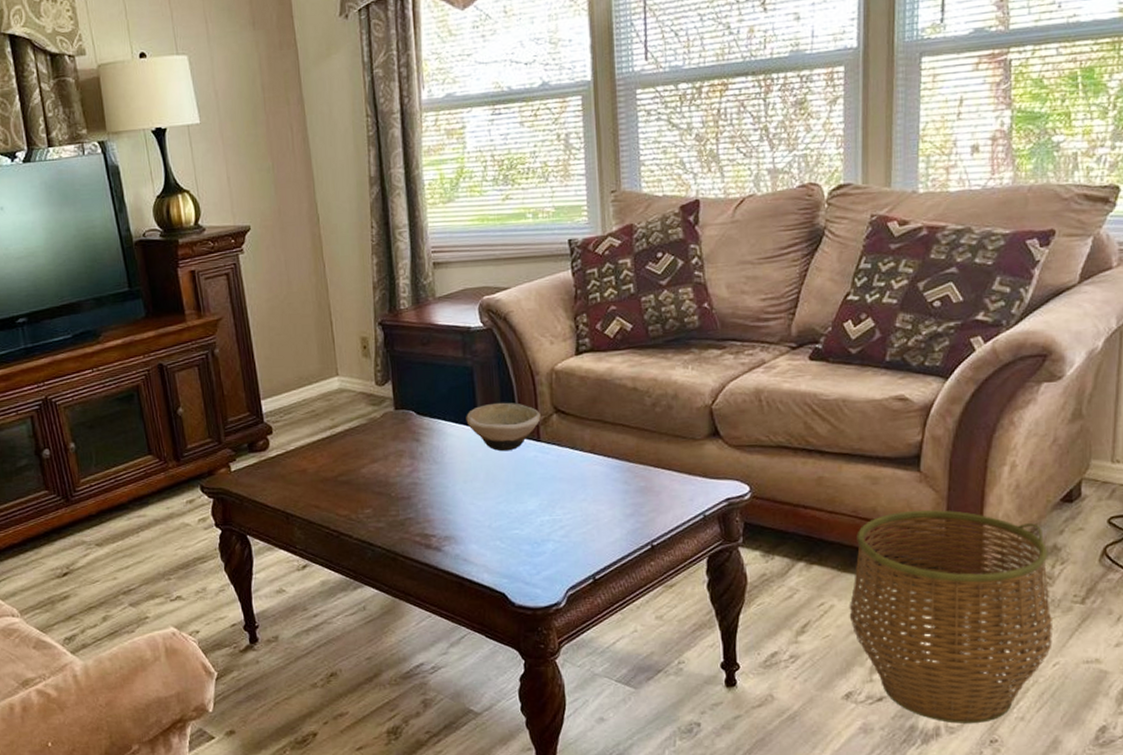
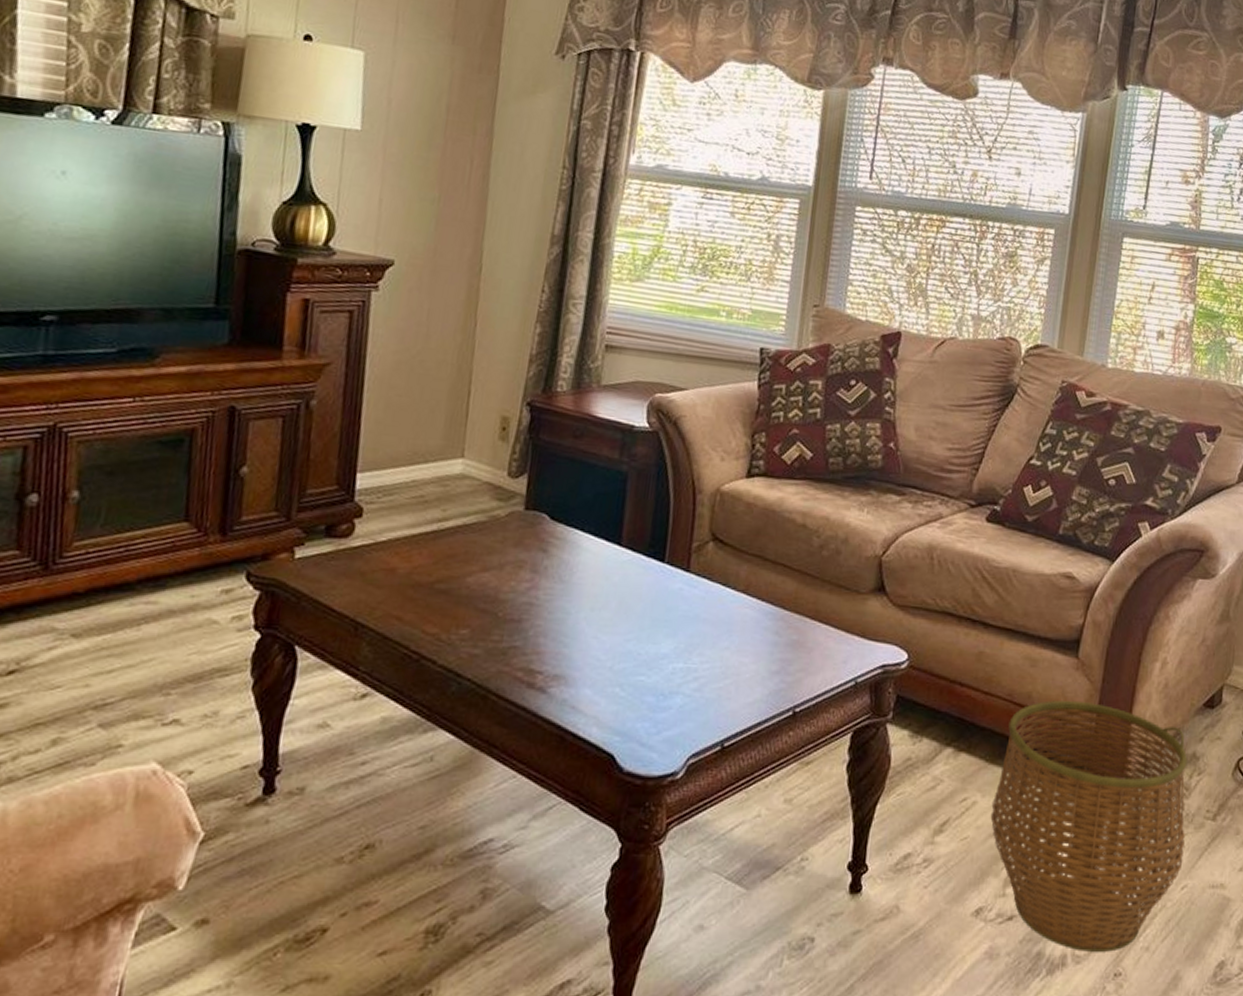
bowl: present [466,402,541,452] -> none [607,518,696,579]

